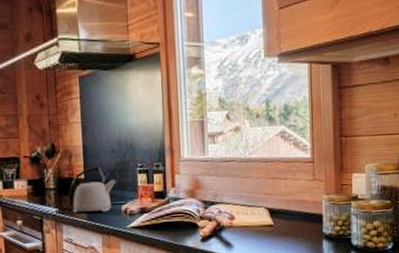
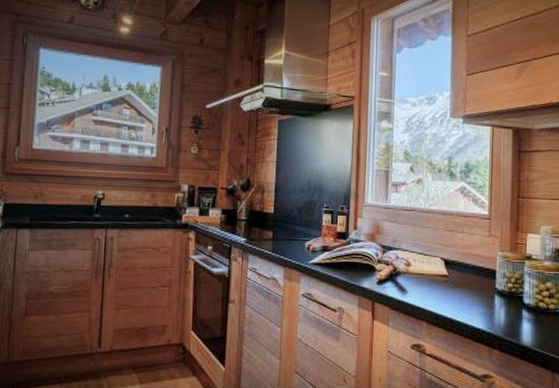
kettle: present [68,166,116,213] -> none [257,203,302,247]

